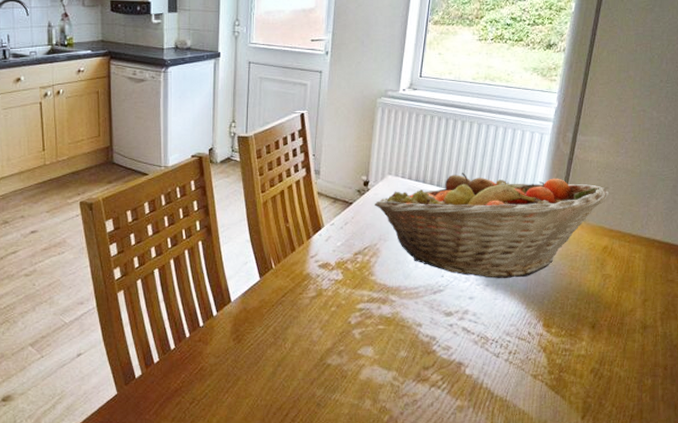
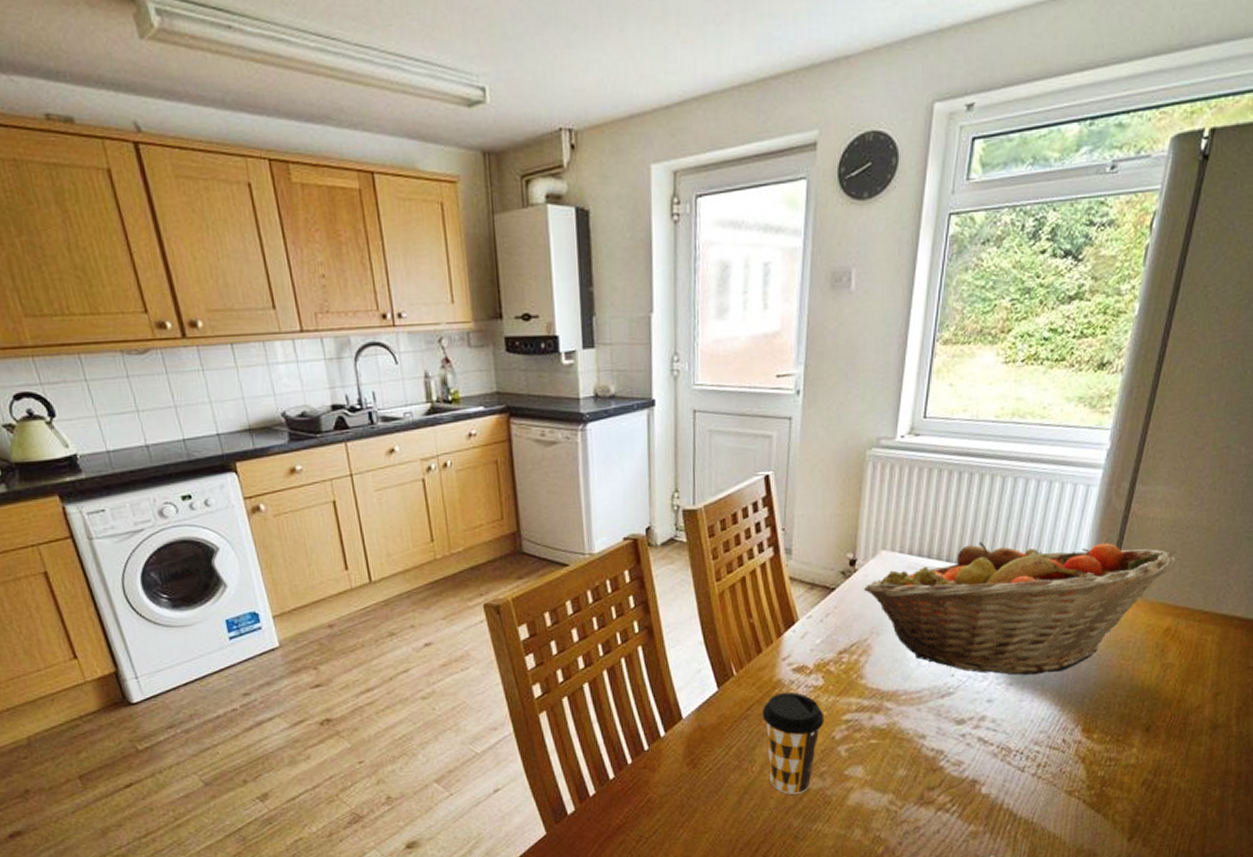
coffee cup: none [294,283,343,368] -> present [762,692,824,794]

